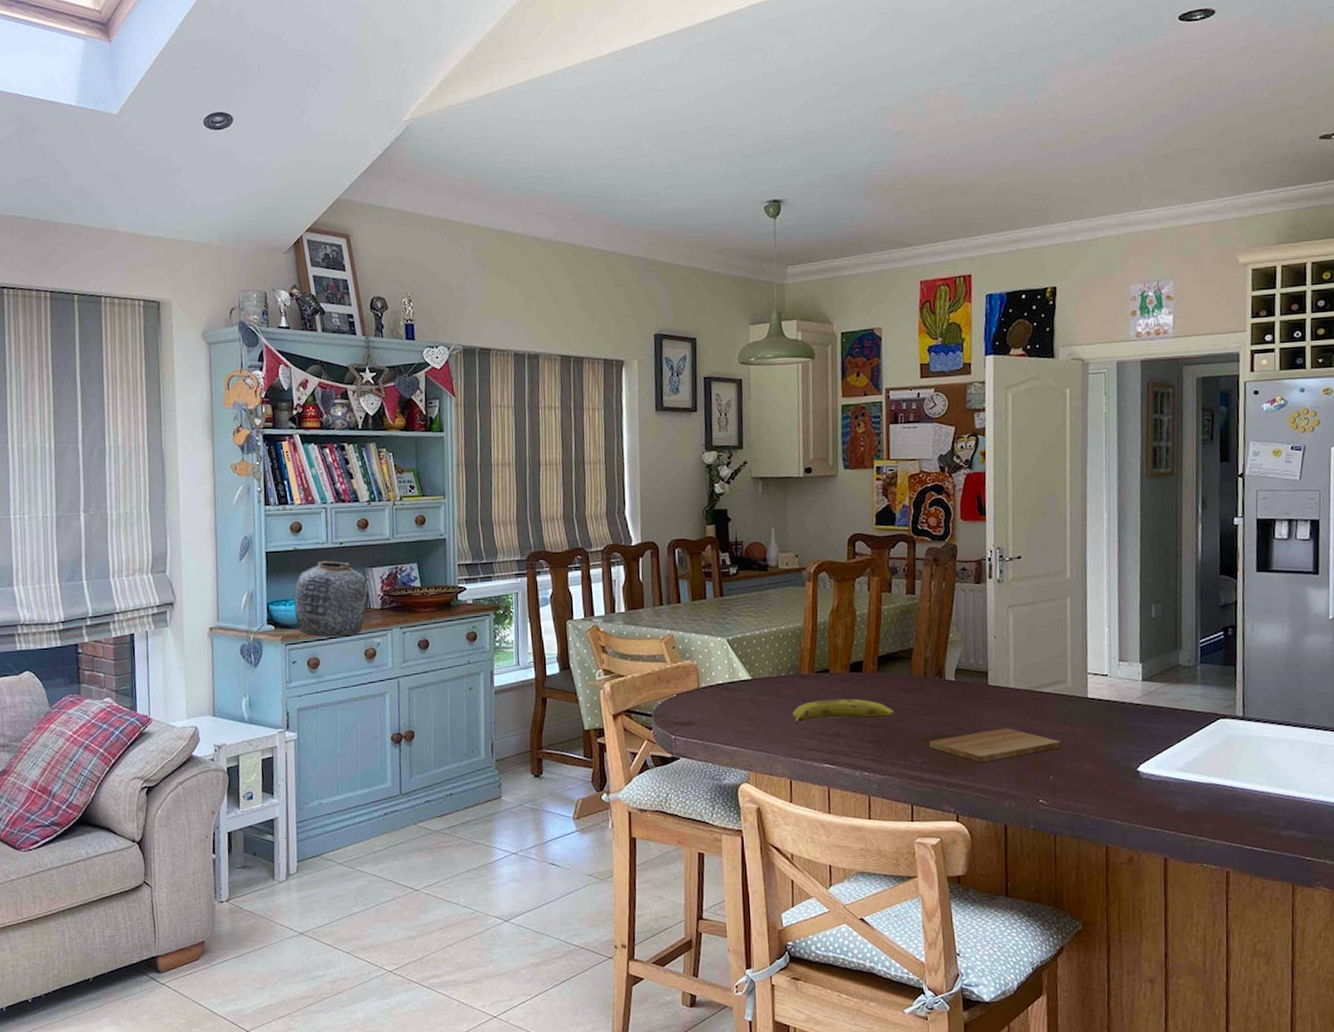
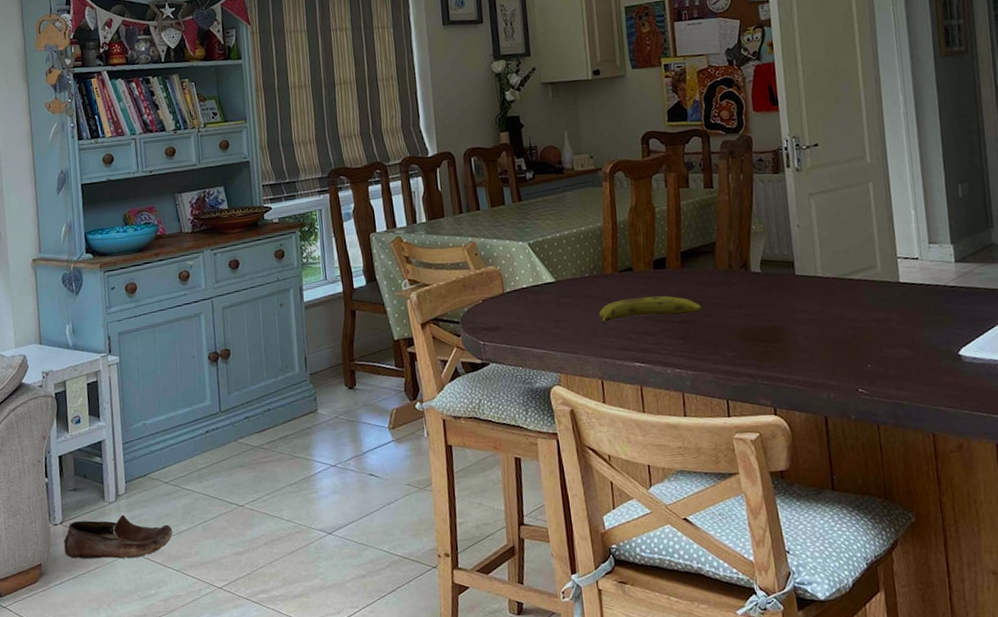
shoe: none [229,894,345,939] -> present [64,514,173,559]
decorative jar: present [293,560,369,637] -> none [109,188,180,263]
cutting board: present [929,728,1061,763] -> none [739,317,877,354]

